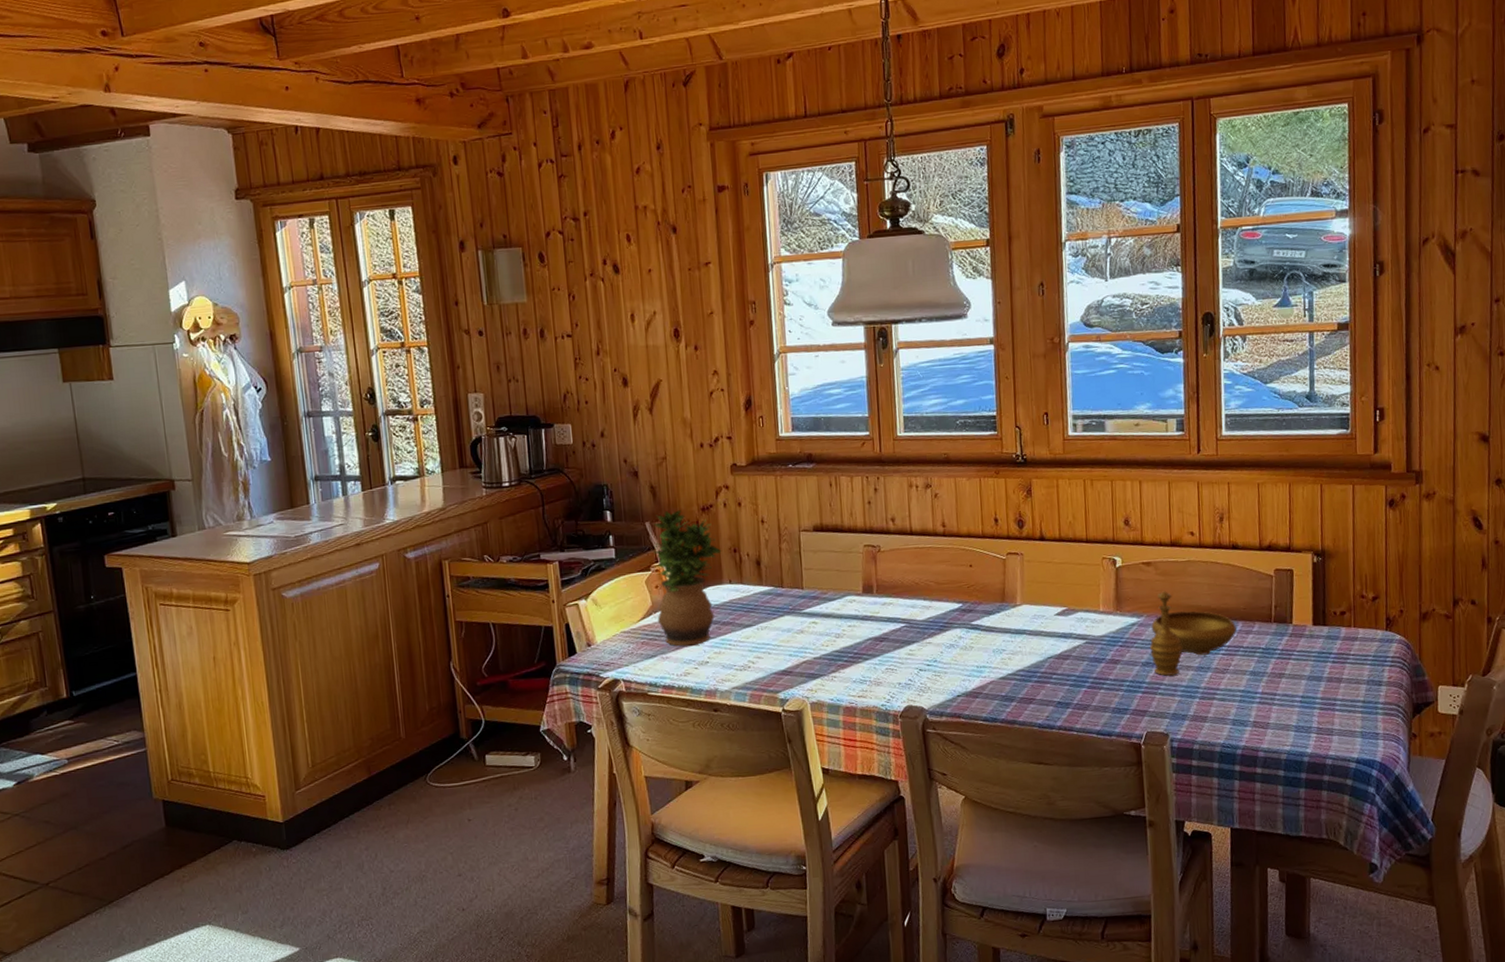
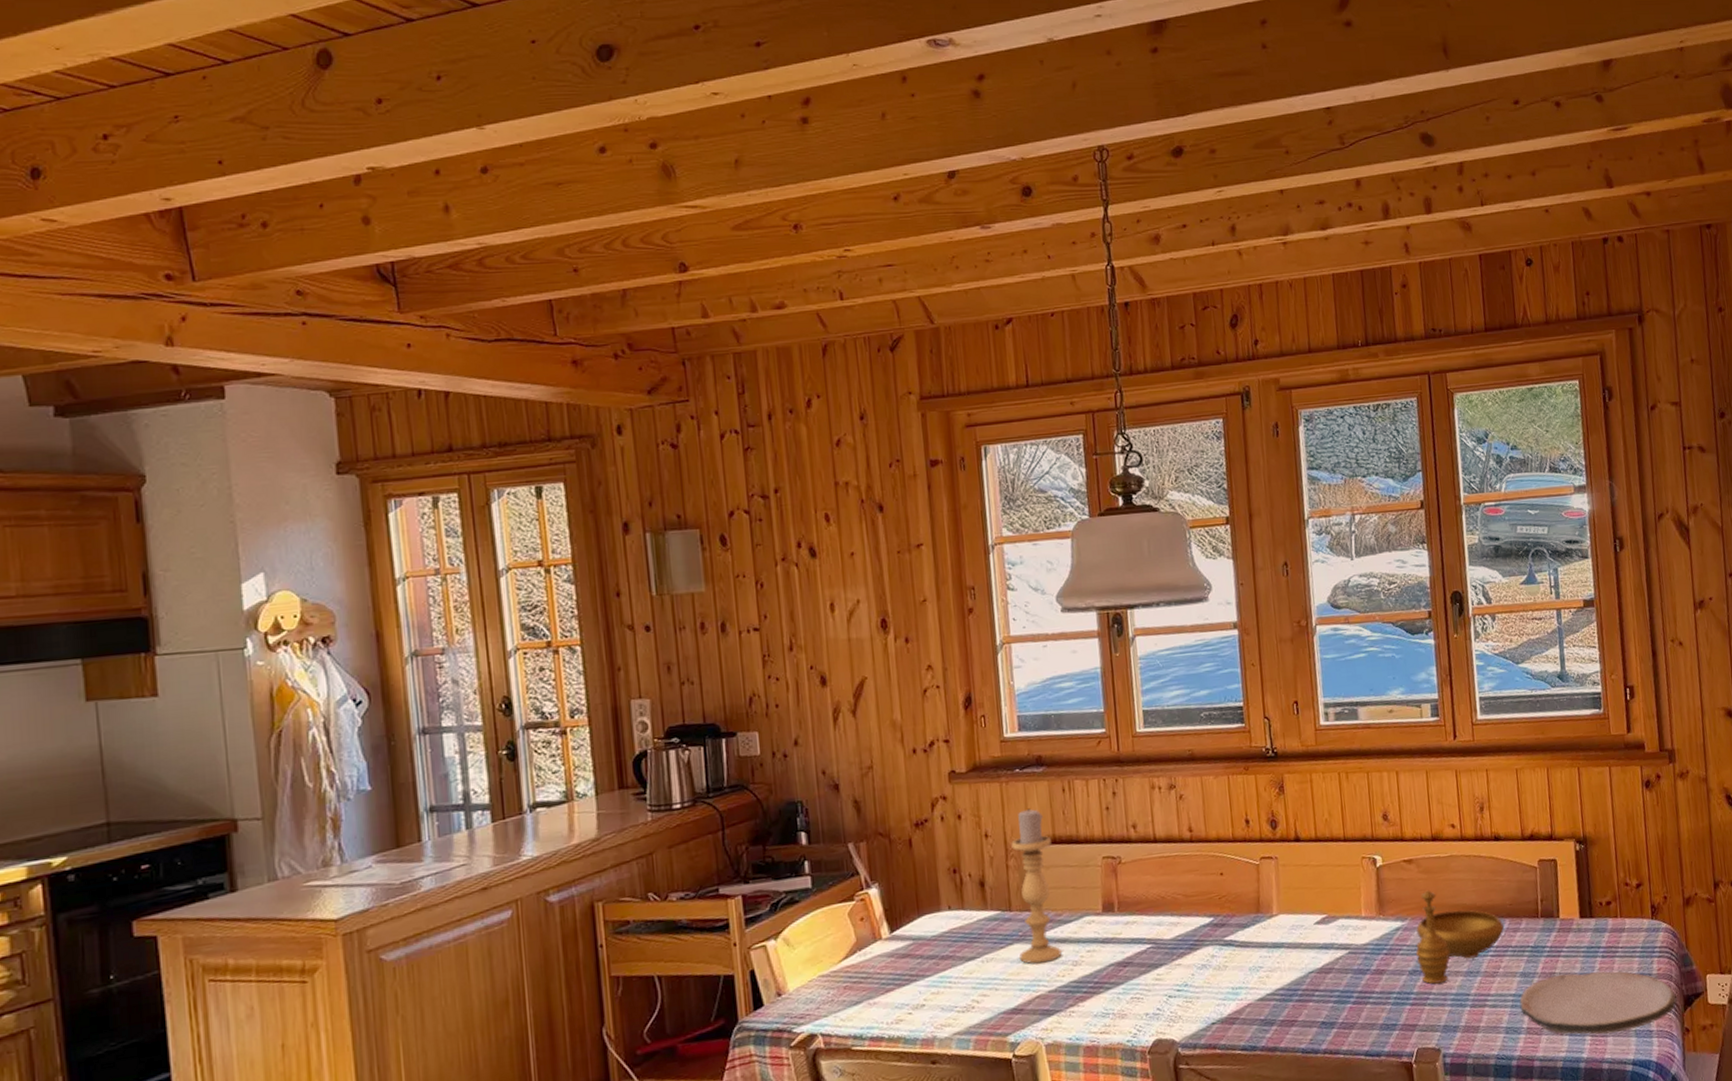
potted plant: present [653,510,722,646] -> none [857,827,939,989]
candle holder: none [784,499,826,634] -> present [1011,808,1062,964]
plate: none [1247,675,1406,733] -> present [1519,970,1677,1035]

